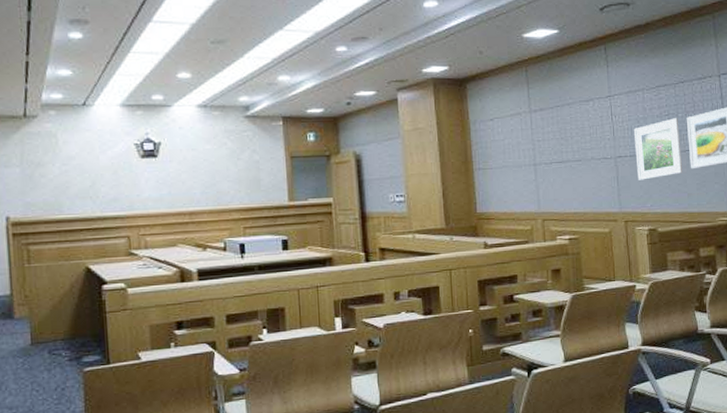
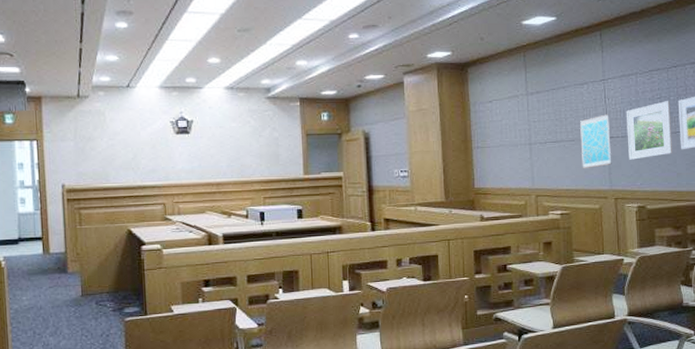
wall art: none [587,132,621,190] -> present [580,114,612,168]

